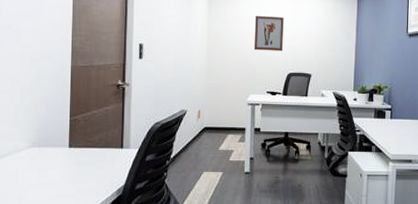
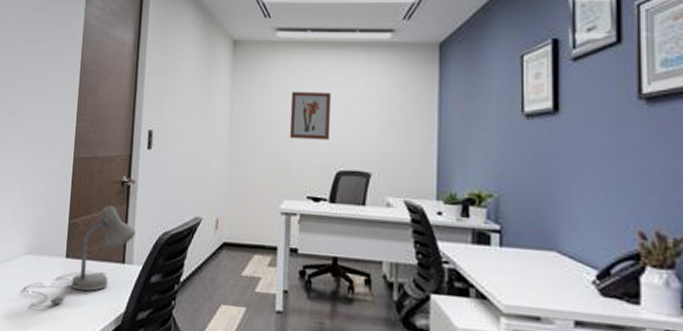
desk lamp: none [29,103,131,189] -> present [23,205,136,308]

